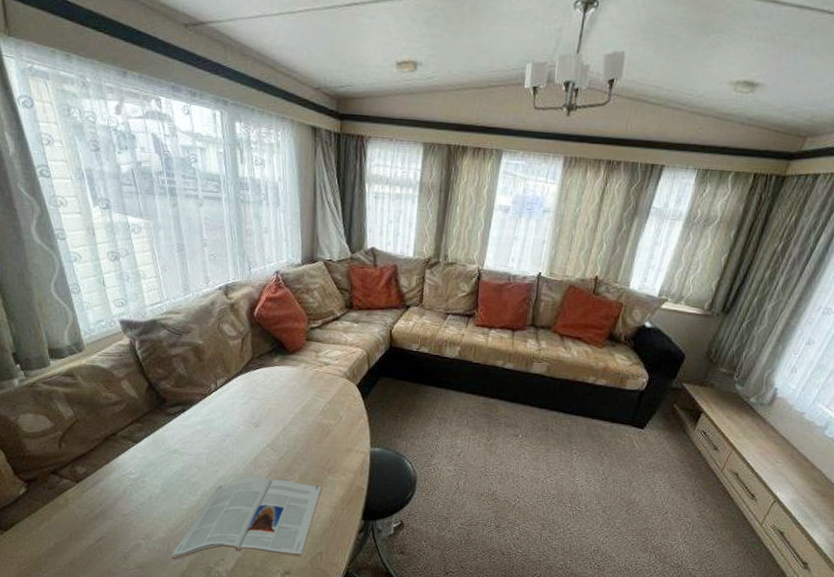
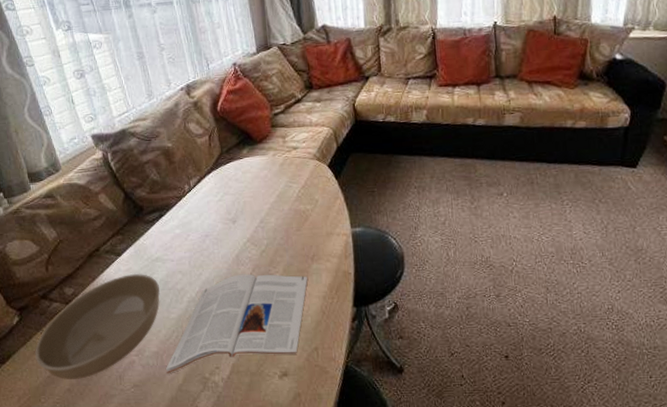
bowl: none [40,461,174,554] -> present [35,273,160,380]

